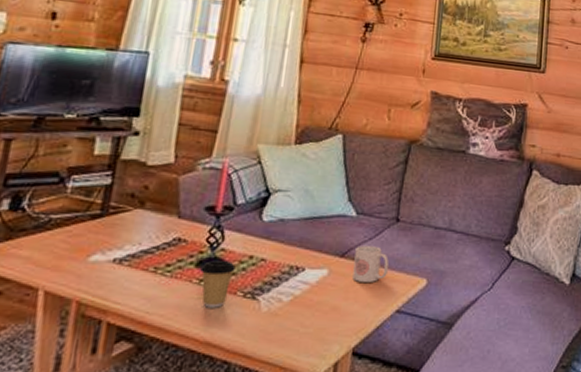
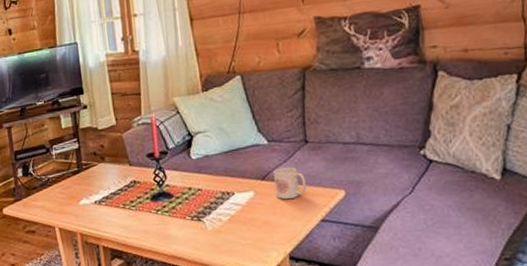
coffee cup: present [200,261,236,308] -> none [155,194,180,230]

